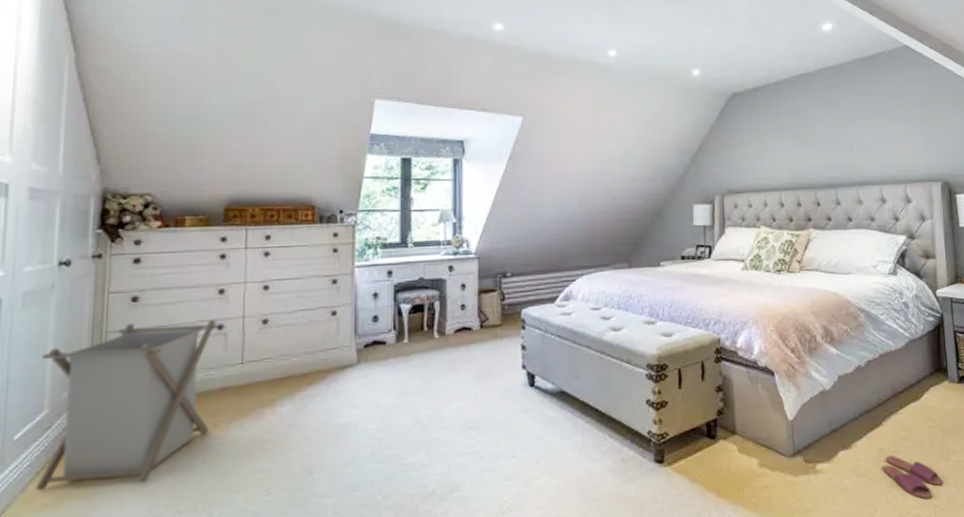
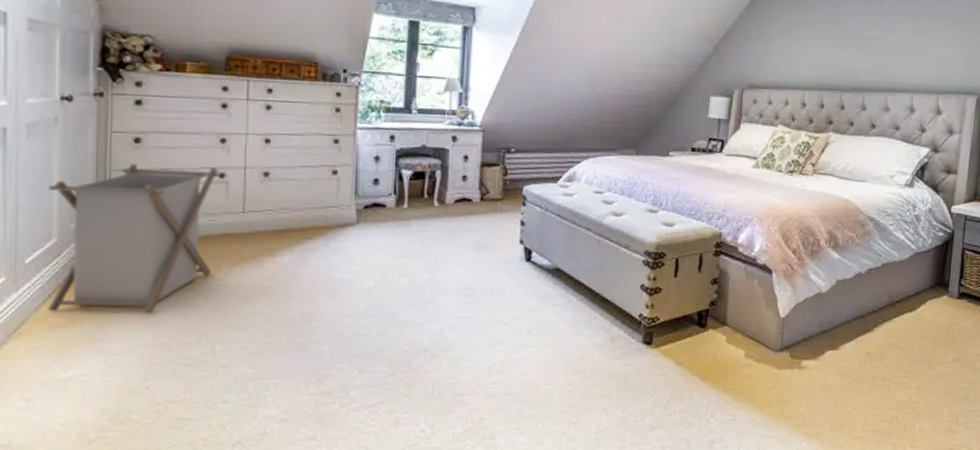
slippers: present [881,455,942,499] -> none [866,360,925,403]

